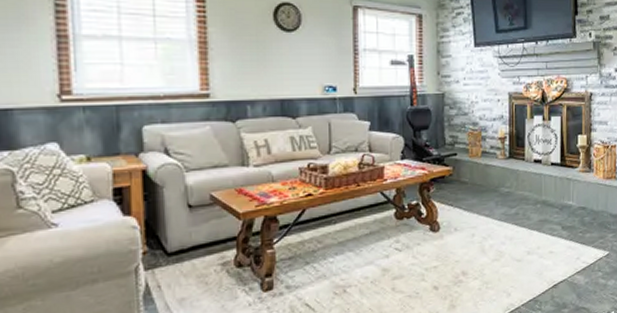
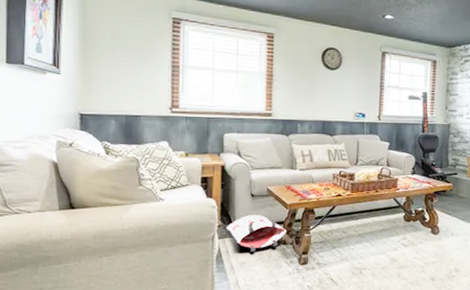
bag: none [156,231,242,284] -> present [227,215,287,253]

